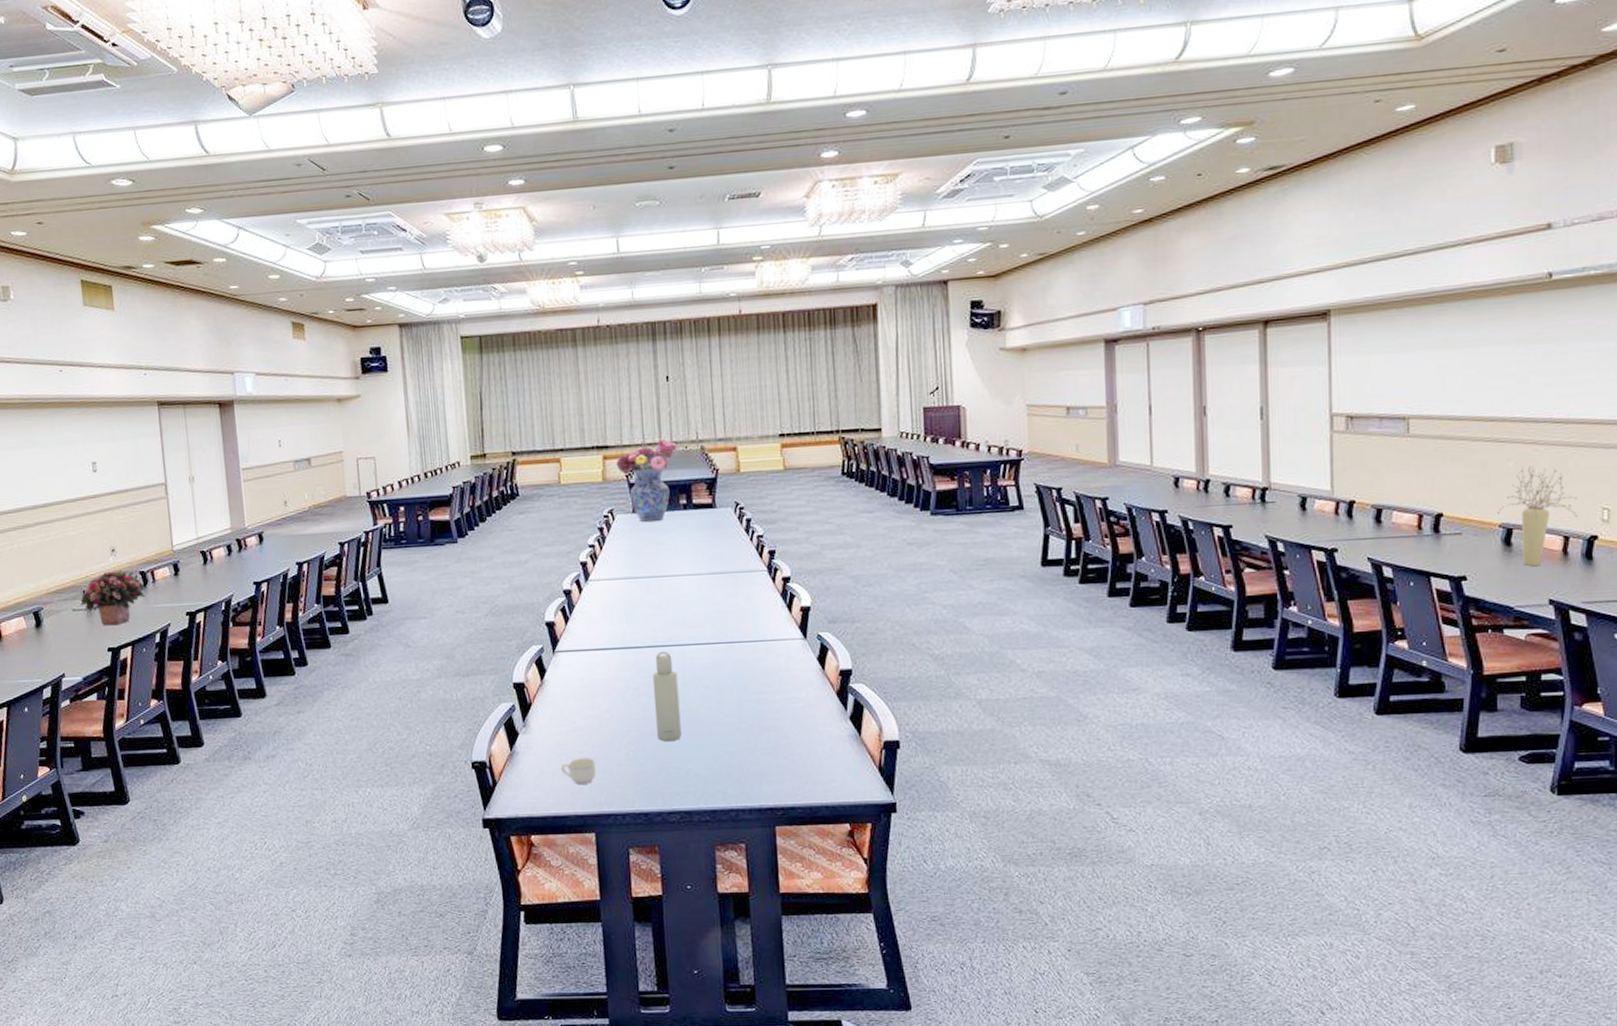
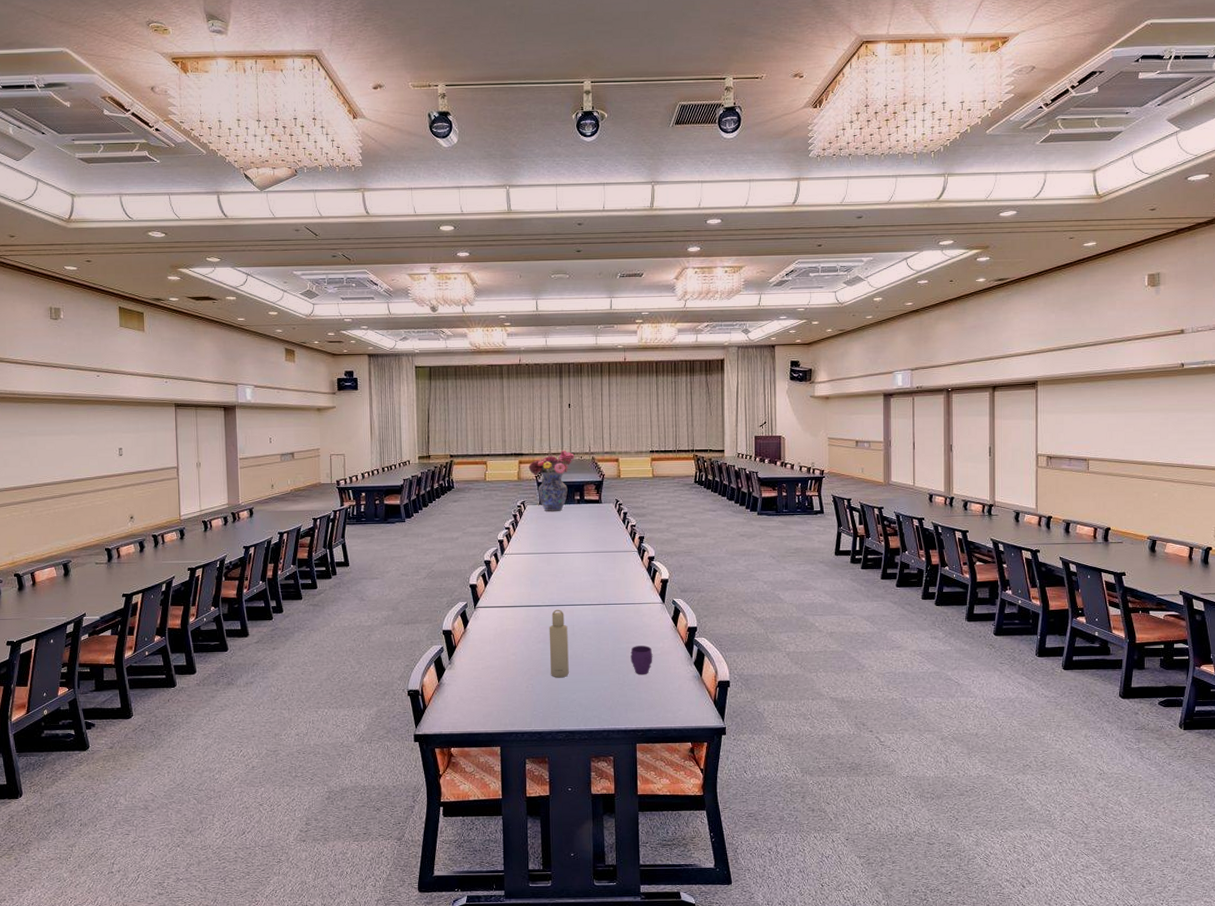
bouquet: present [80,569,145,626] -> none [102,533,155,577]
cup: present [561,757,597,784] -> none [477,688,504,709]
cup: none [763,696,794,734] -> present [630,645,653,674]
flower arrangement: present [1497,465,1577,567] -> none [1146,496,1198,568]

